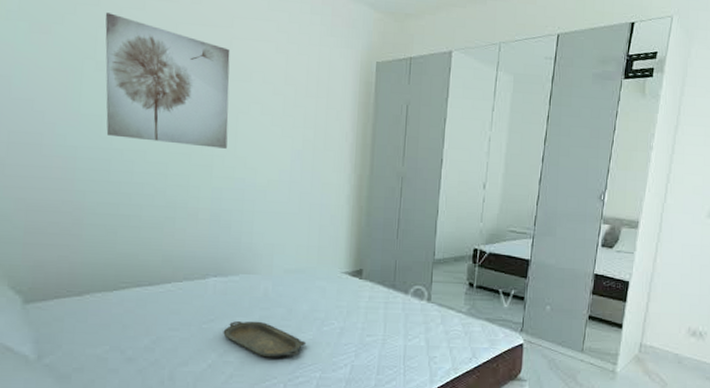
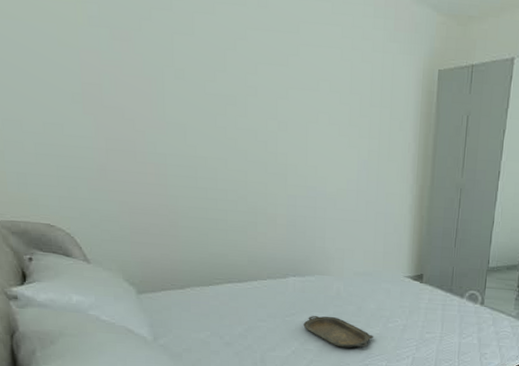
wall art: present [105,12,230,149] -> none [178,18,299,158]

